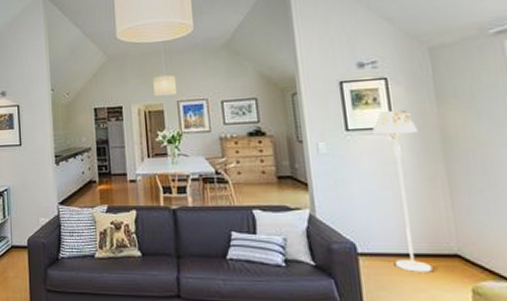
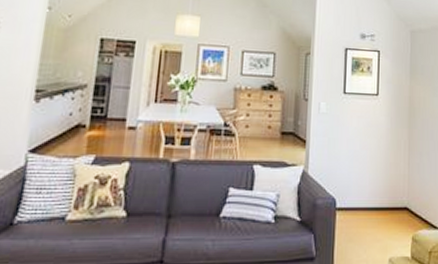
floor lamp: present [372,109,432,272] -> none [363,79,395,224]

